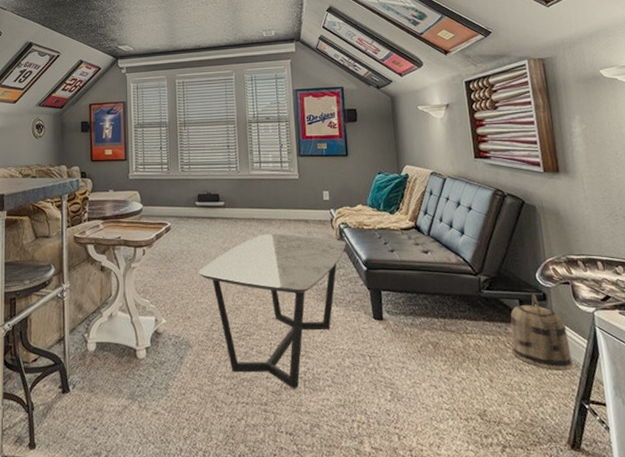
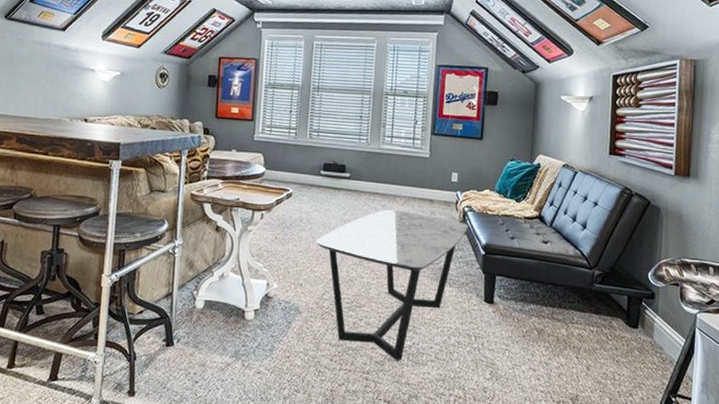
basket: present [510,294,574,371] -> none [613,292,669,365]

